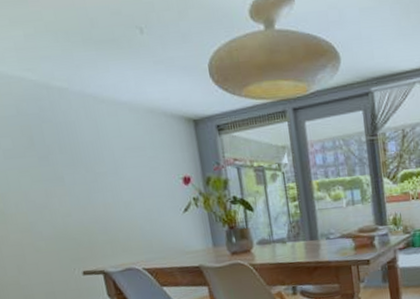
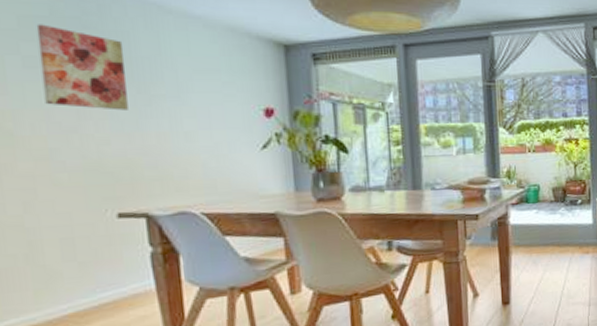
wall art: none [9,122,81,188] -> present [36,24,128,111]

